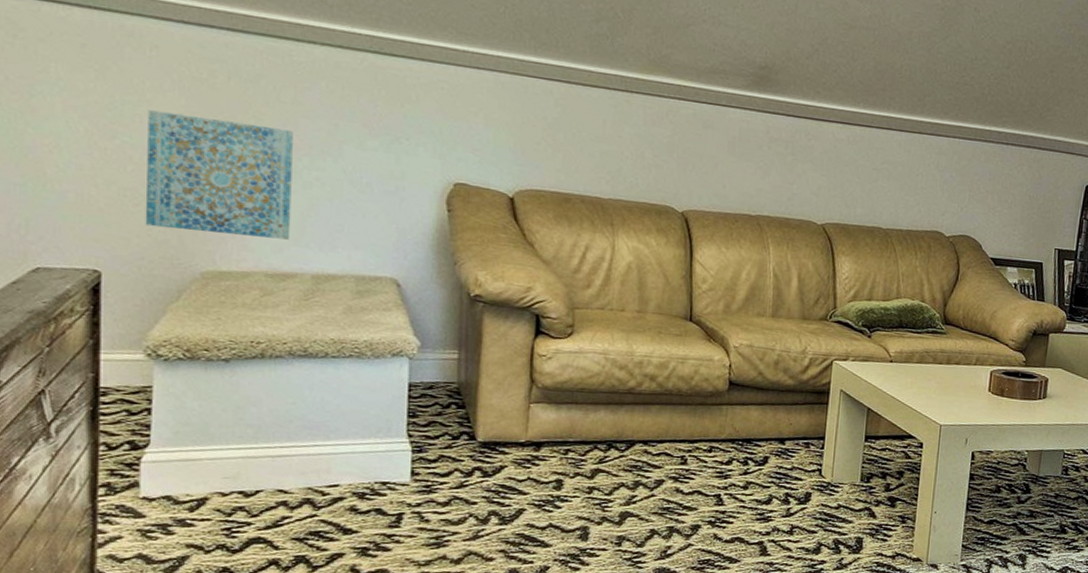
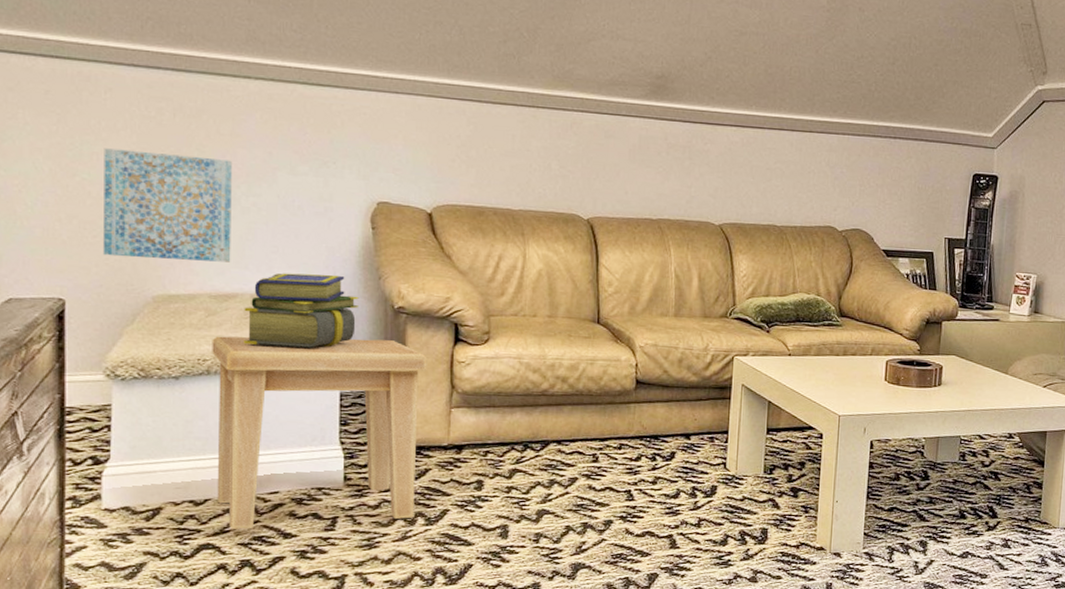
side table: none [267,317,505,524] -> present [212,336,427,530]
stack of books: none [302,253,432,335] -> present [243,273,359,348]

